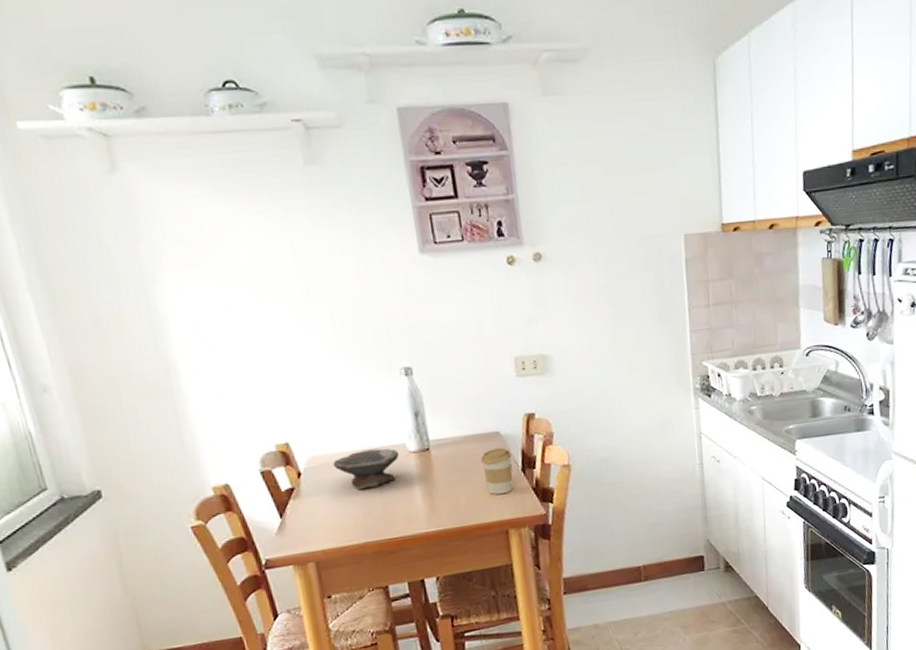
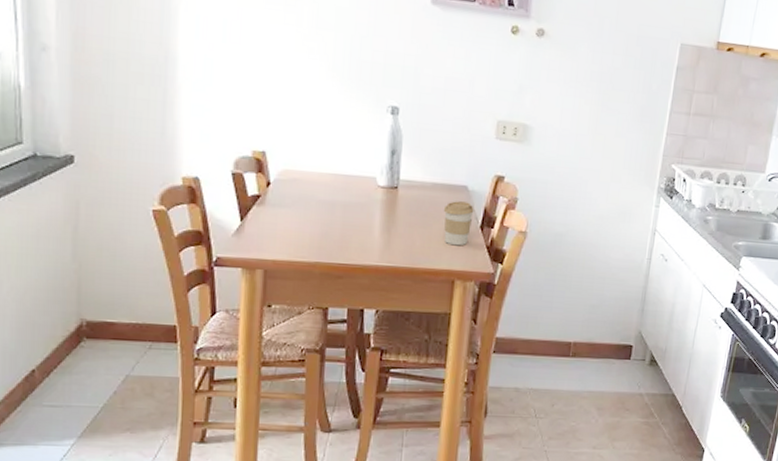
bowl: present [332,448,400,490] -> none [302,174,369,212]

